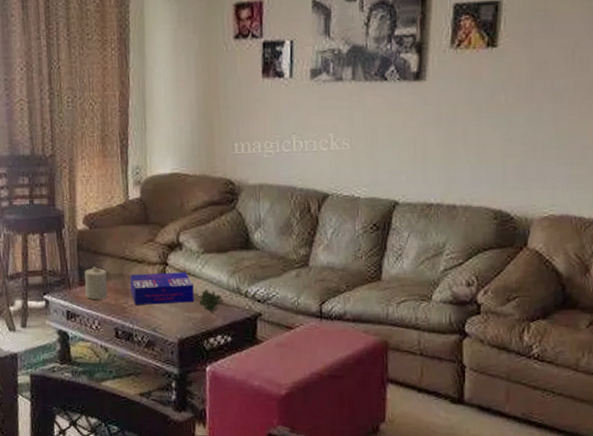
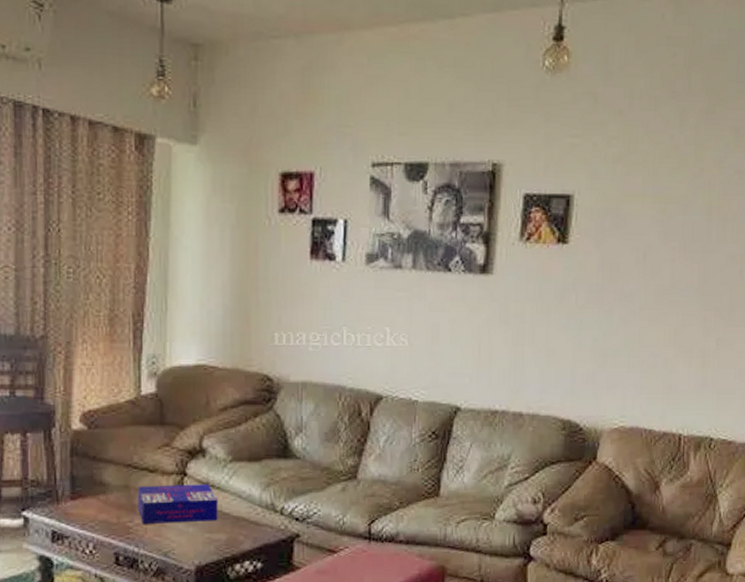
candle: present [84,266,108,300] -> none [77,476,108,518]
flower: present [199,289,224,315] -> none [224,504,255,536]

